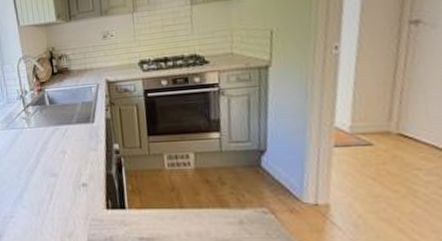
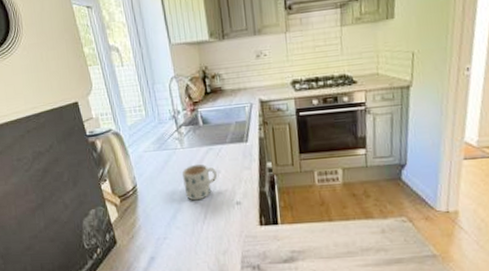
mug: none [29,143,64,181] -> present [182,164,218,201]

